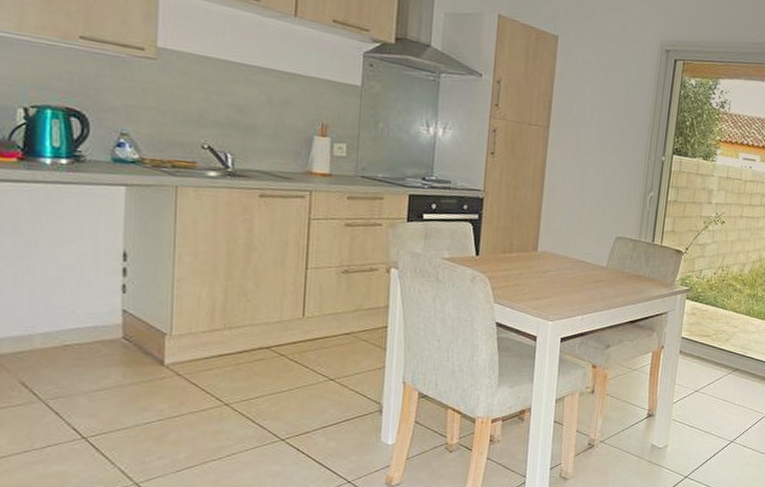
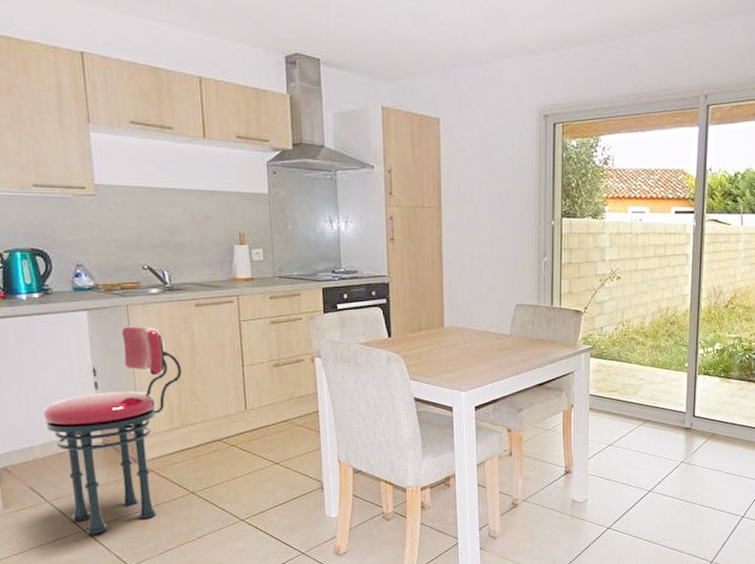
stool: none [50,209,234,443] -> present [42,326,183,534]

